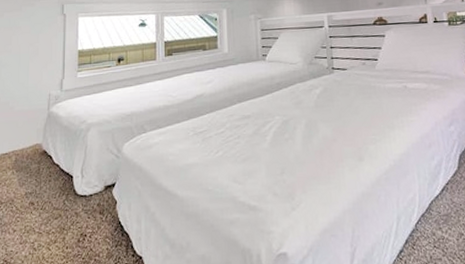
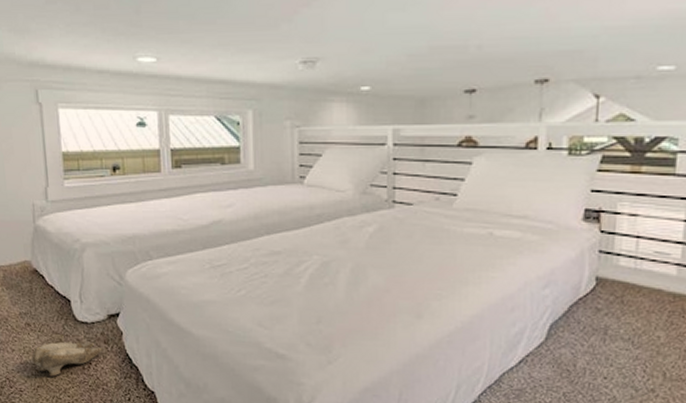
slippers: none [31,215,97,254] -> present [32,342,102,377]

